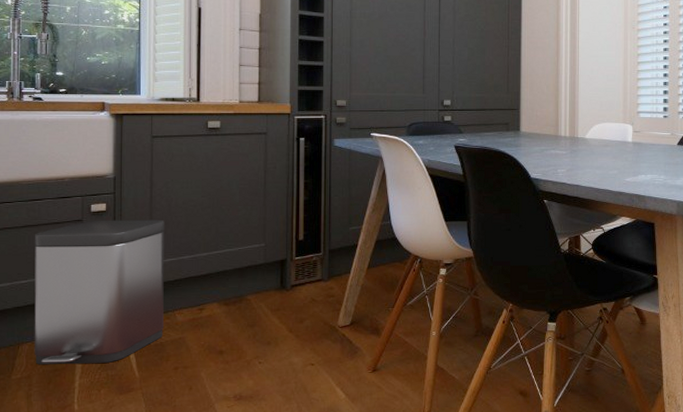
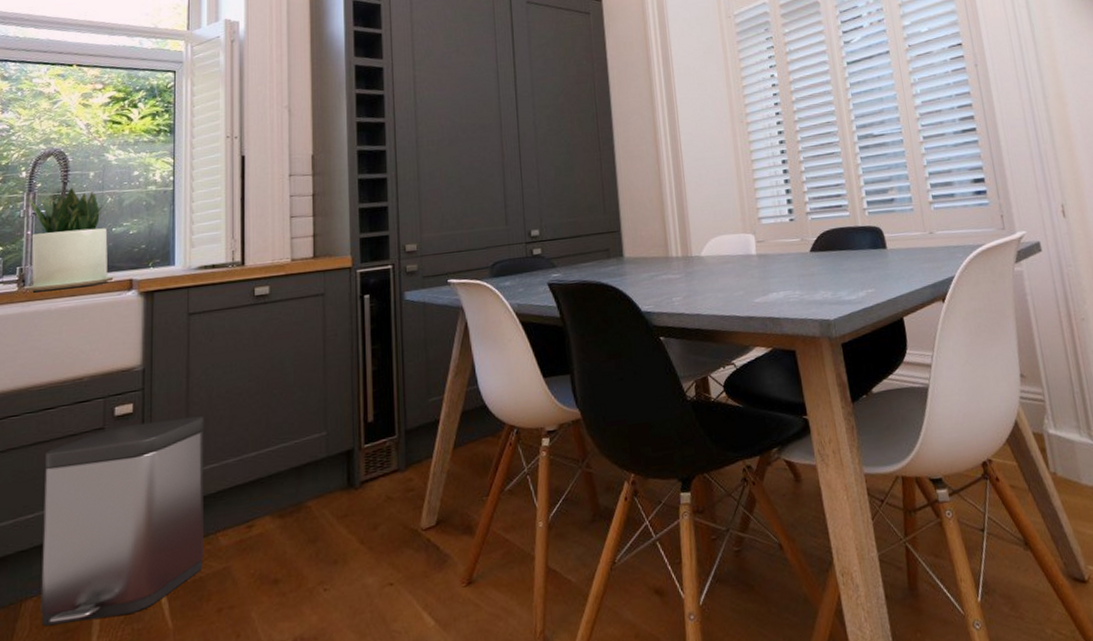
planter: none [12,18,90,104] -> present [23,188,115,293]

